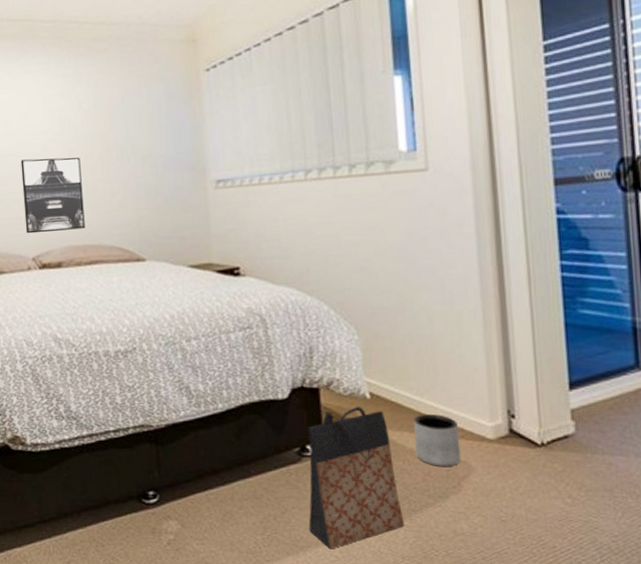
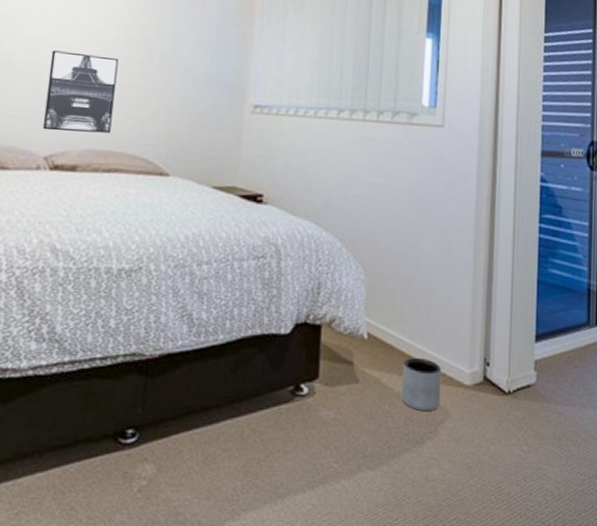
bag: present [307,407,405,549] -> none [290,346,383,497]

